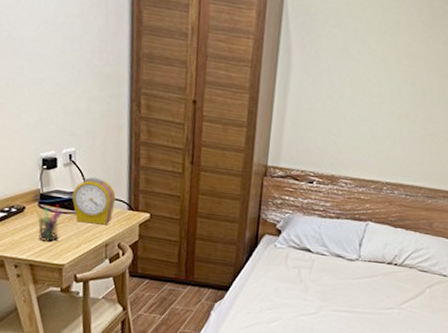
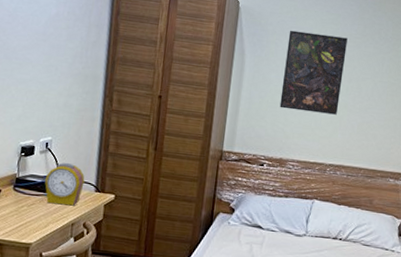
pen holder: present [35,205,63,242] -> none [9,188,35,222]
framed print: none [331,20,413,126] -> present [279,30,348,115]

